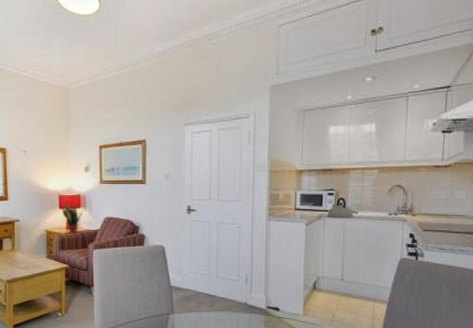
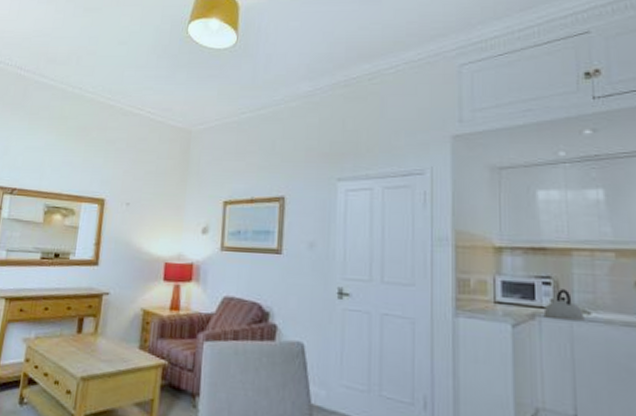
potted plant: present [63,203,83,234] -> none [167,273,195,317]

